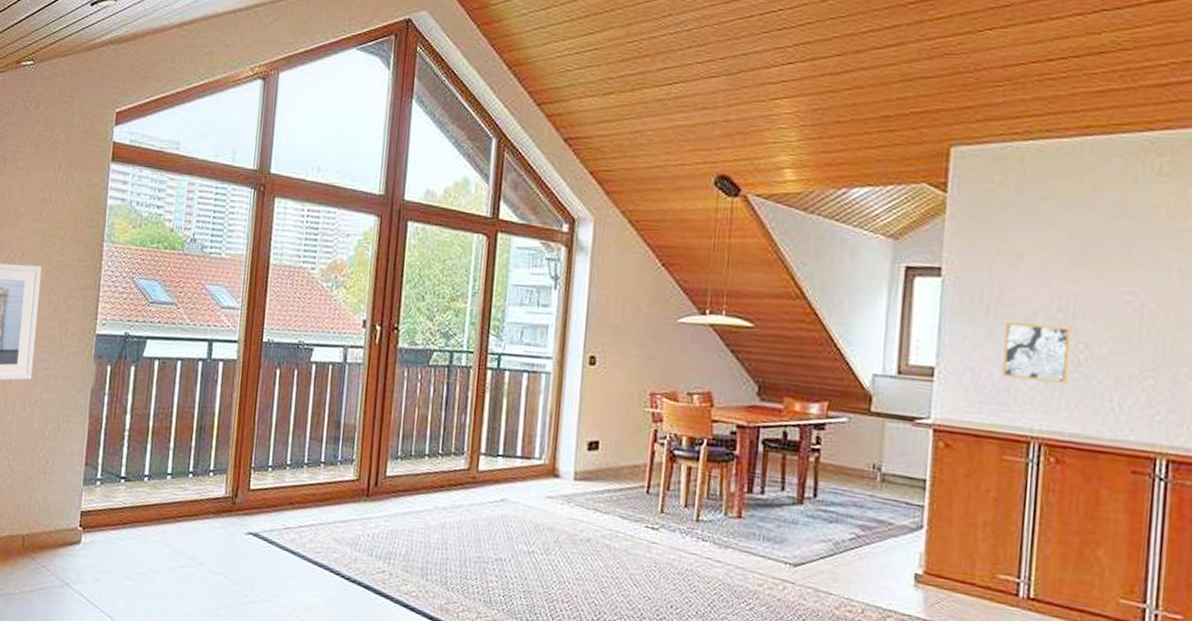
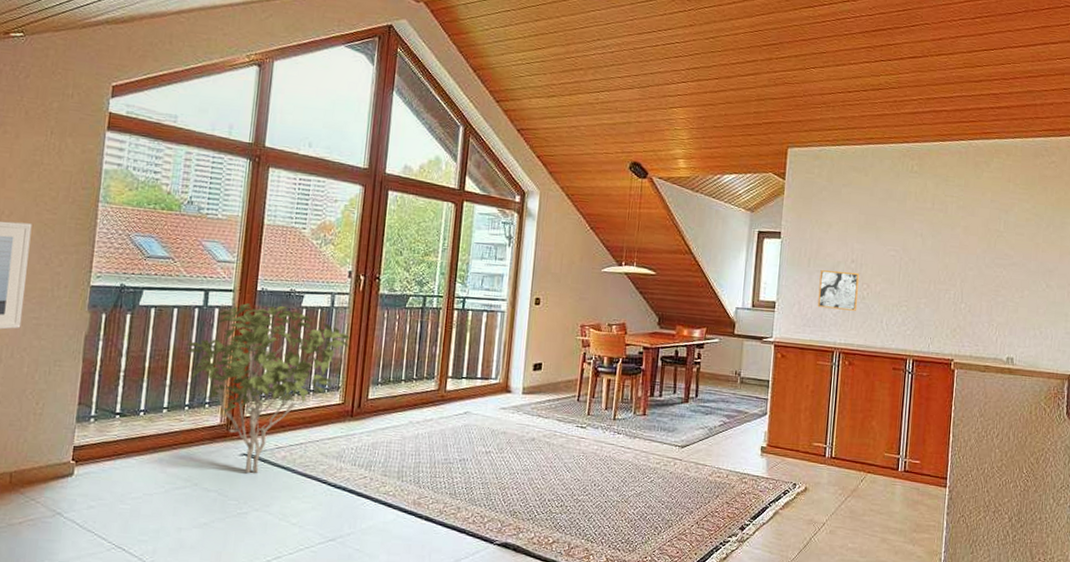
shrub: none [188,356,365,556] -> present [185,303,350,473]

